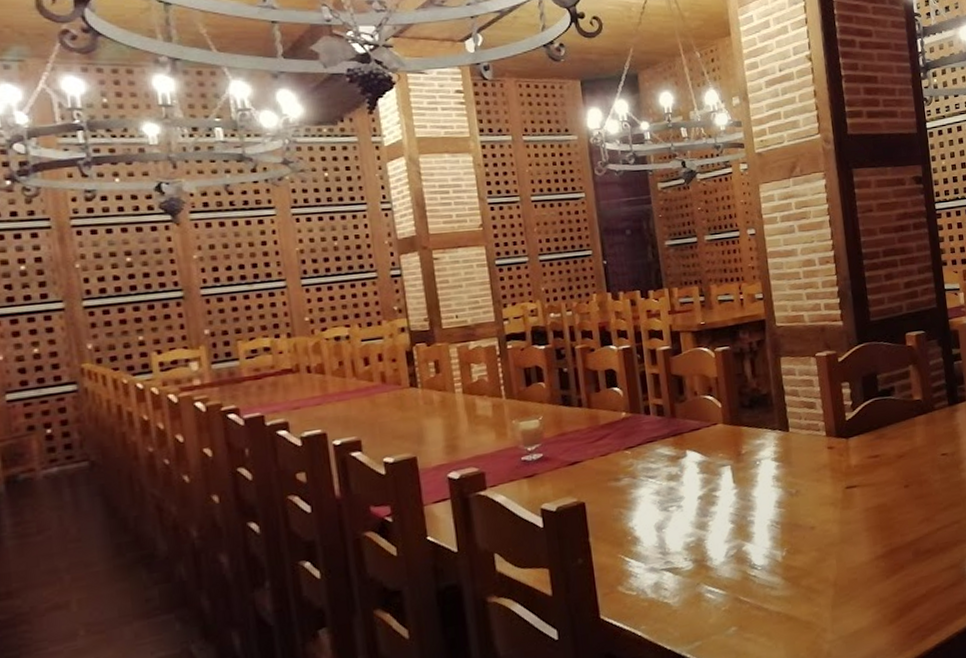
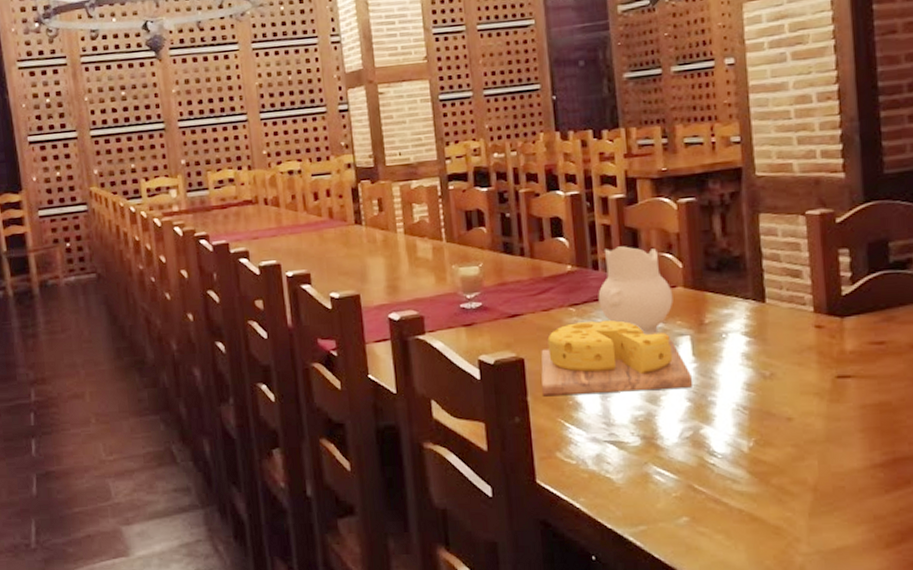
cheese: none [601,458,734,536] -> present [541,319,692,397]
ceramic jug: none [650,391,715,469] -> present [598,246,673,335]

